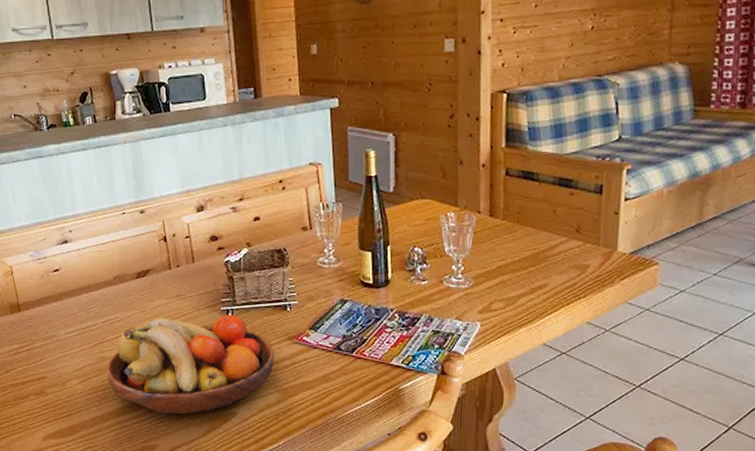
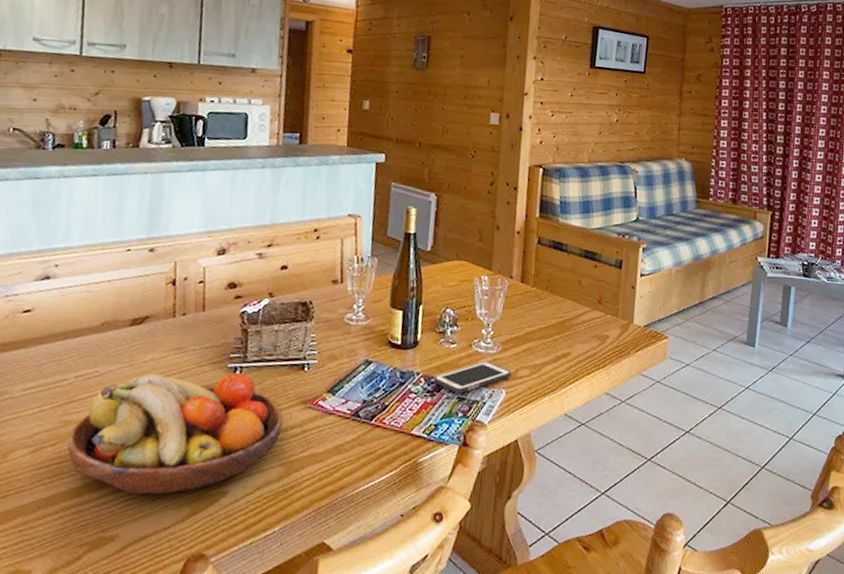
cell phone: none [407,295,485,328] -> present [433,360,512,394]

